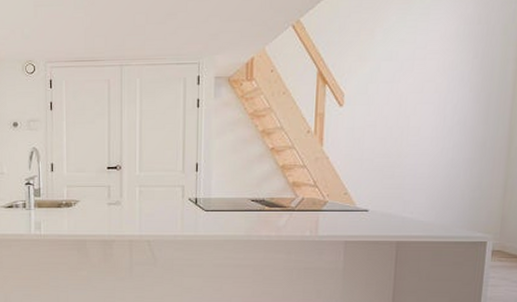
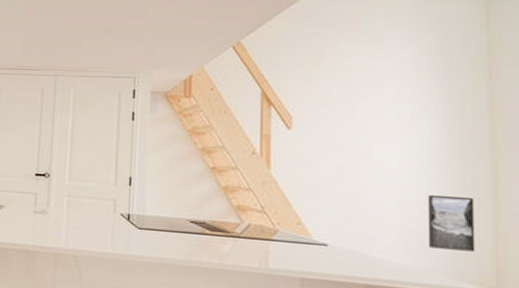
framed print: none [450,159,492,205] -> present [427,195,475,252]

